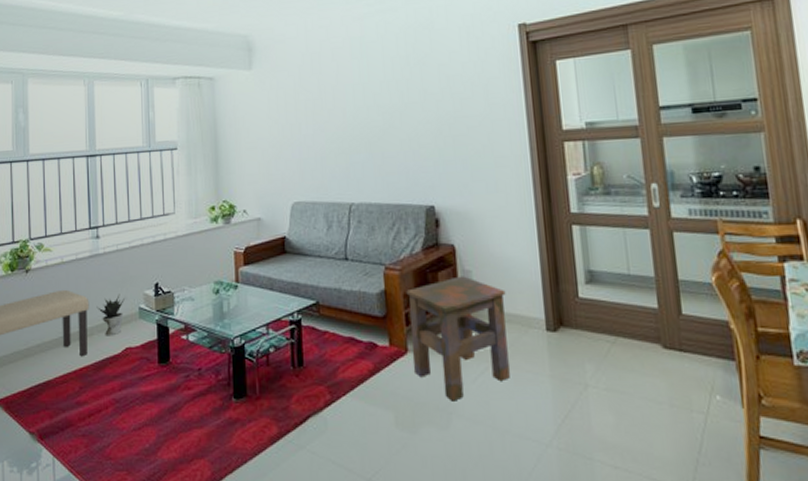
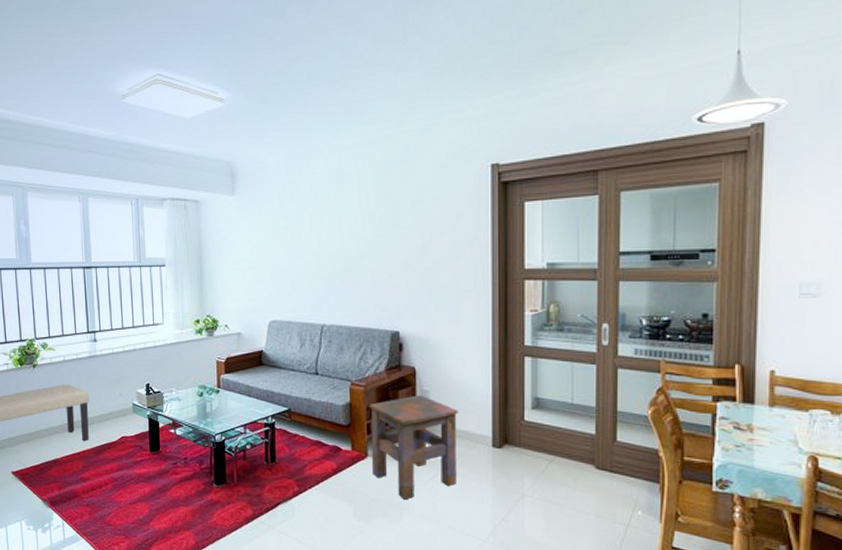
potted plant: present [96,294,124,336] -> none [95,391,120,426]

